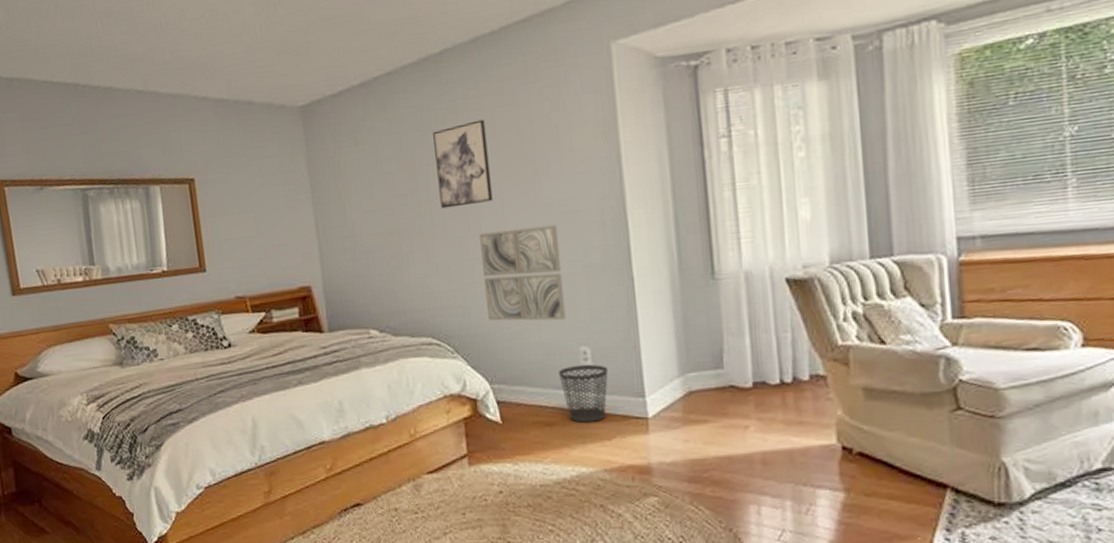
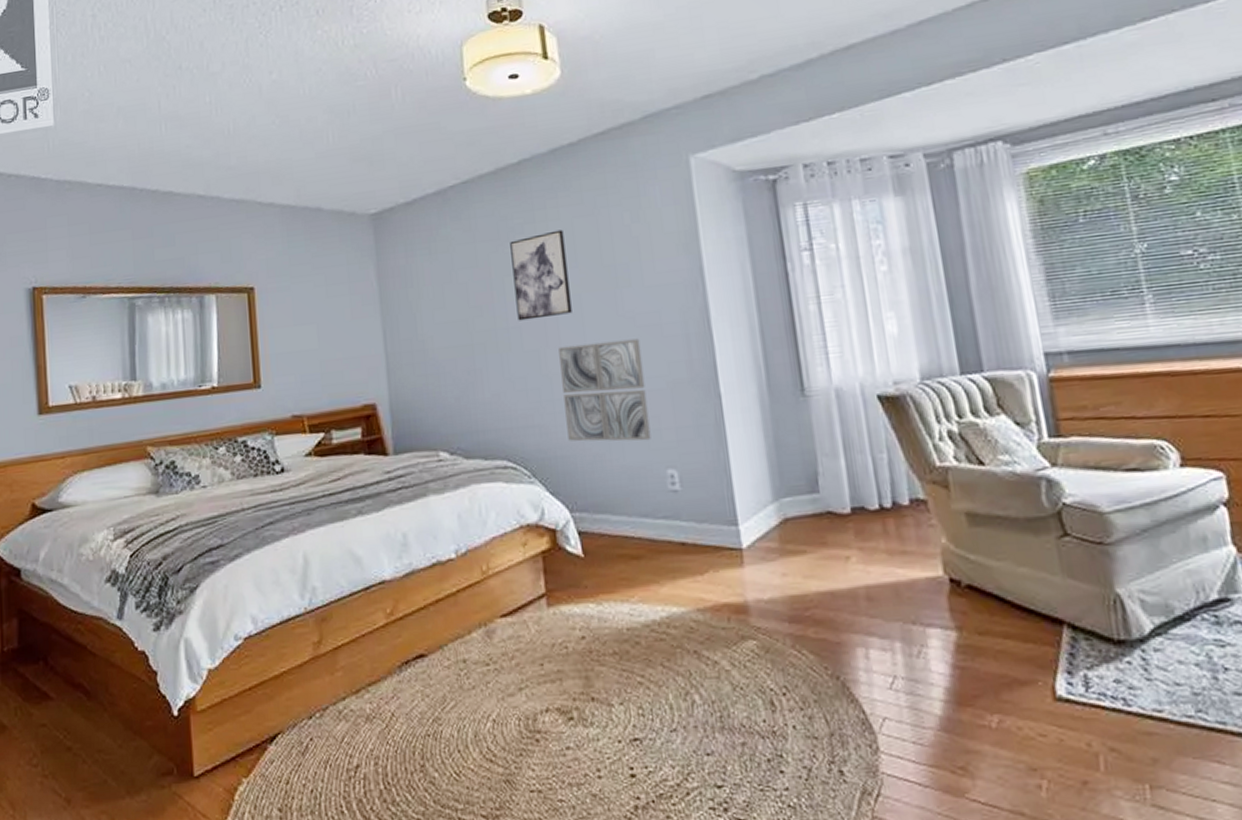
wastebasket: present [559,364,609,423] -> none [645,489,698,555]

